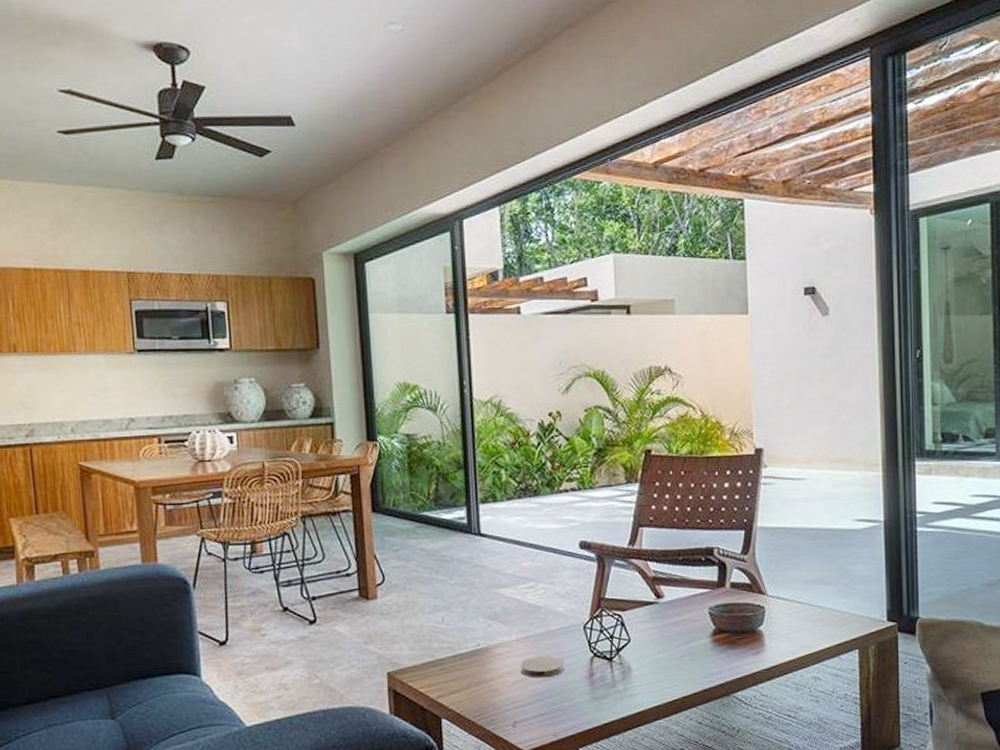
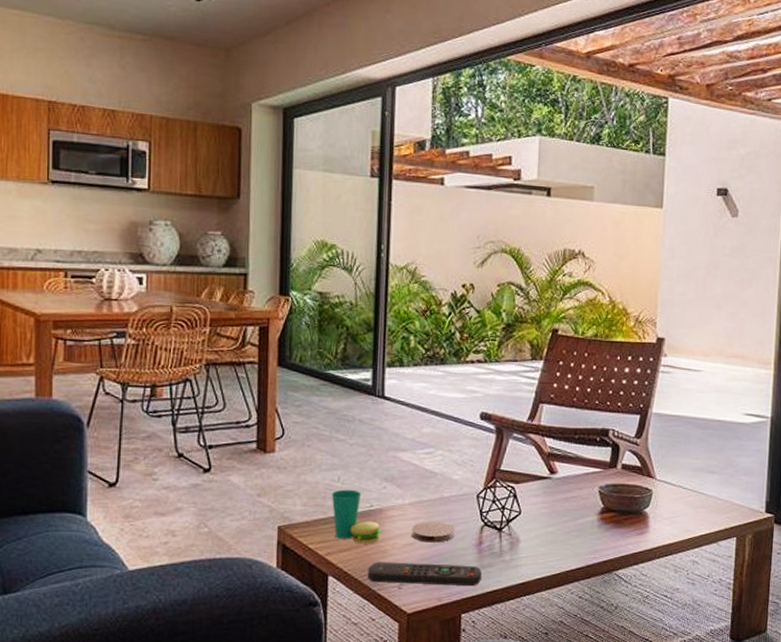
cup: none [437,630,490,685] -> present [331,489,381,544]
remote control: none [480,698,596,722] -> present [367,562,482,586]

